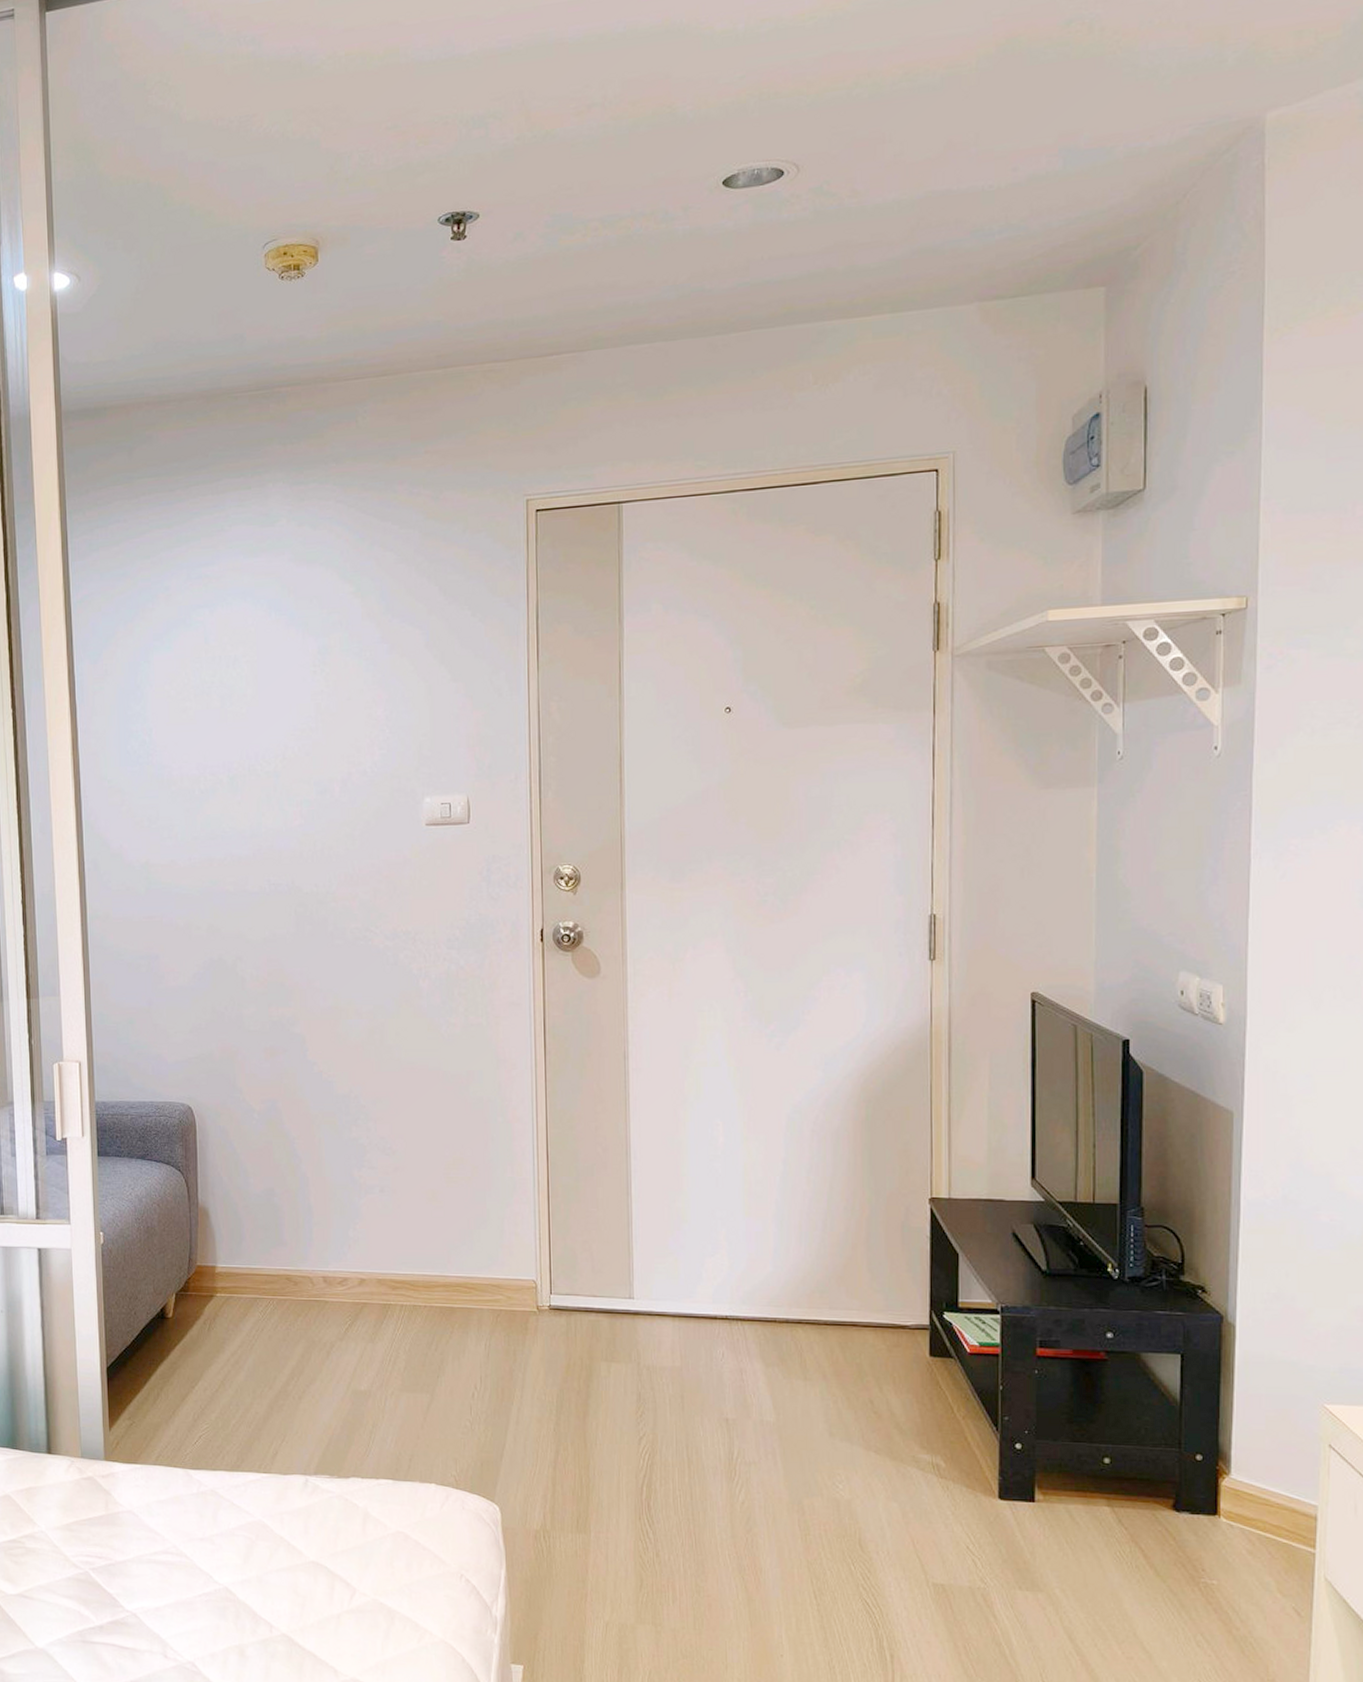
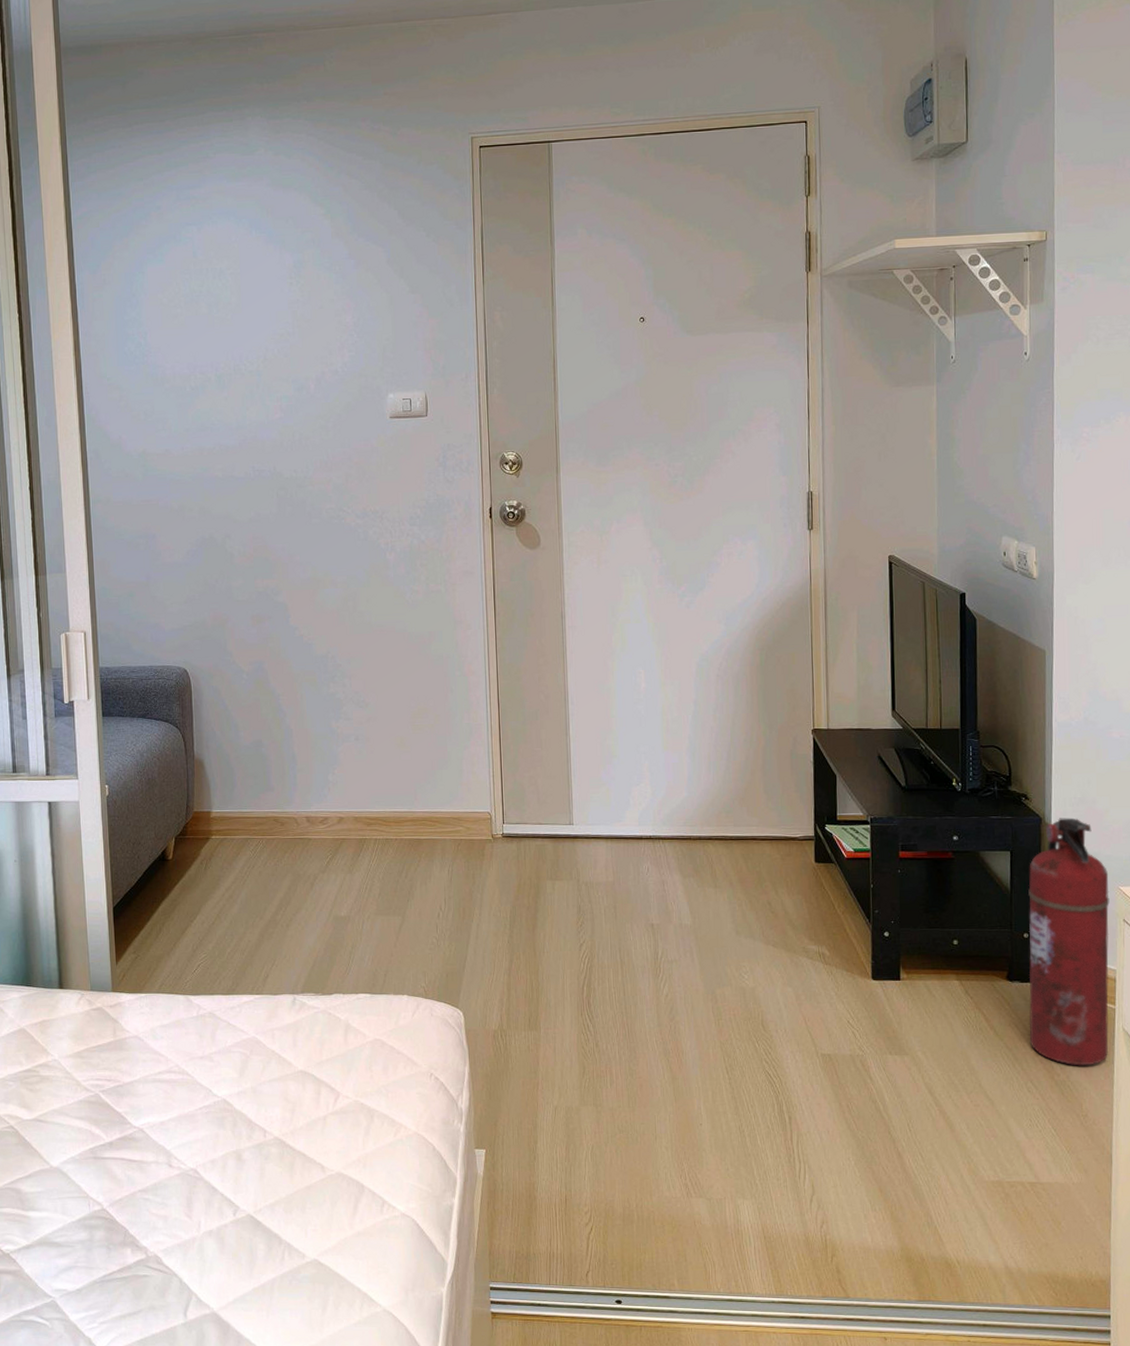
fire extinguisher: none [1200,1317,1311,1621] -> present [1028,817,1110,1066]

